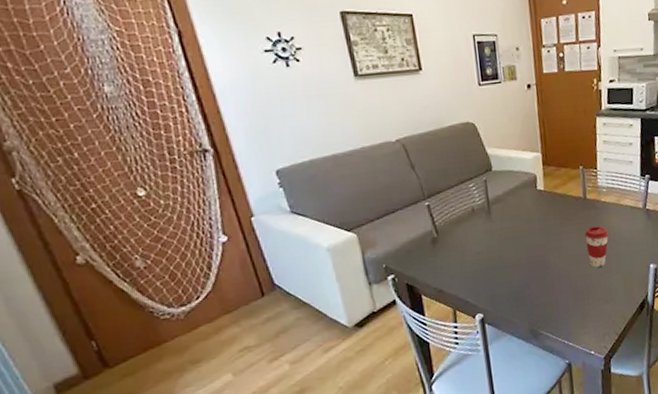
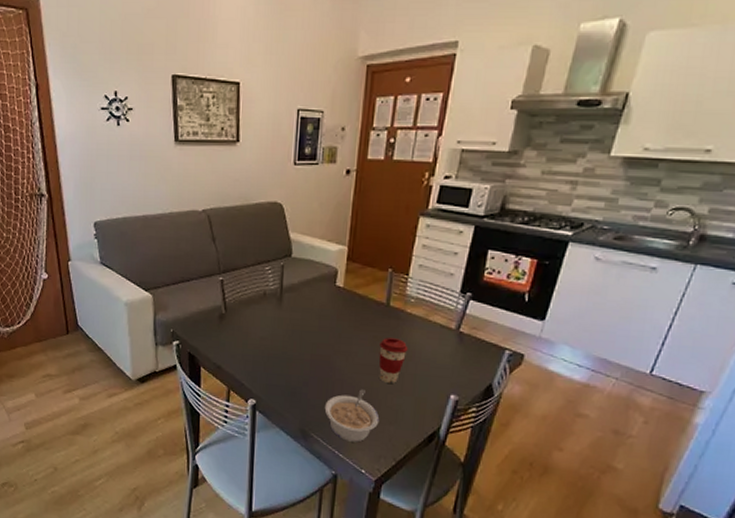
legume: none [547,278,598,330] -> present [324,389,380,442]

